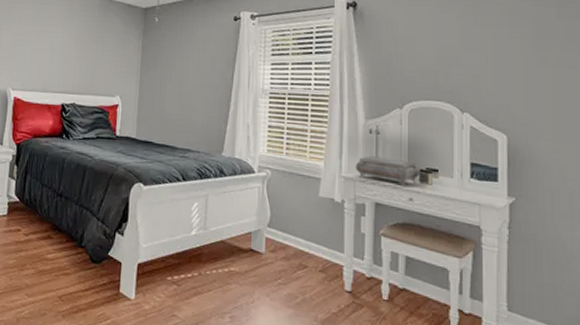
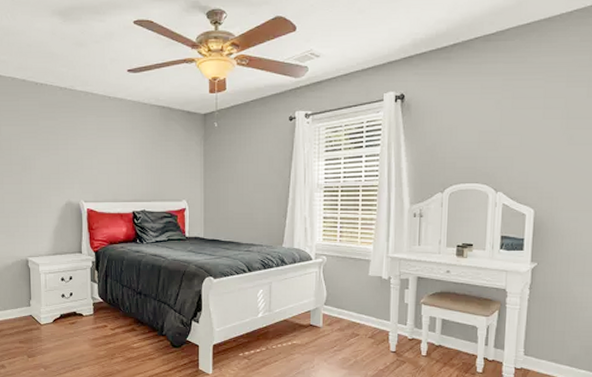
jewelry box: present [355,156,421,187] -> none [400,237,458,262]

